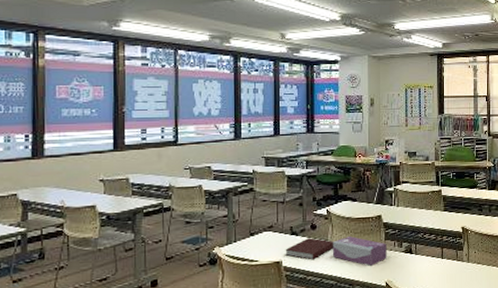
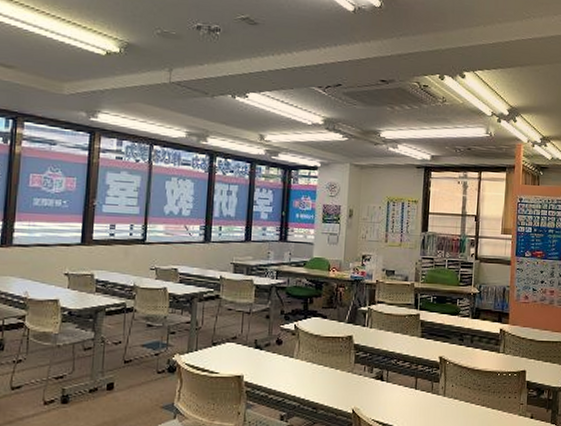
notebook: present [285,238,334,260] -> none [247,353,300,378]
tissue box: present [332,235,387,266] -> none [297,355,356,390]

